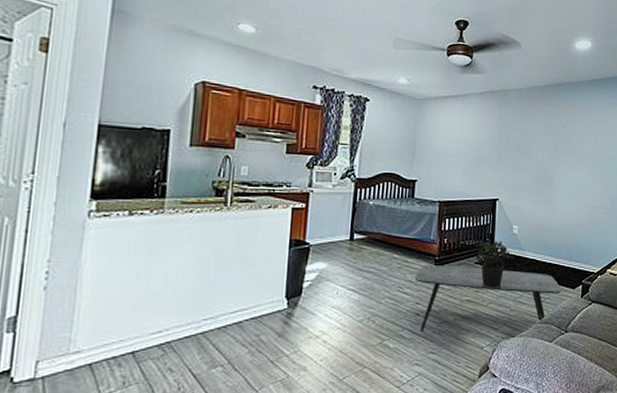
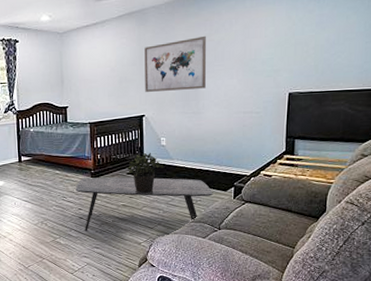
wall art: none [501,125,562,178] -> present [144,35,206,92]

